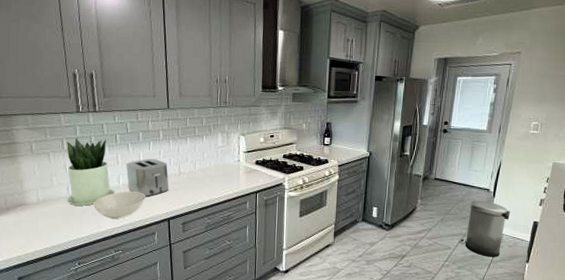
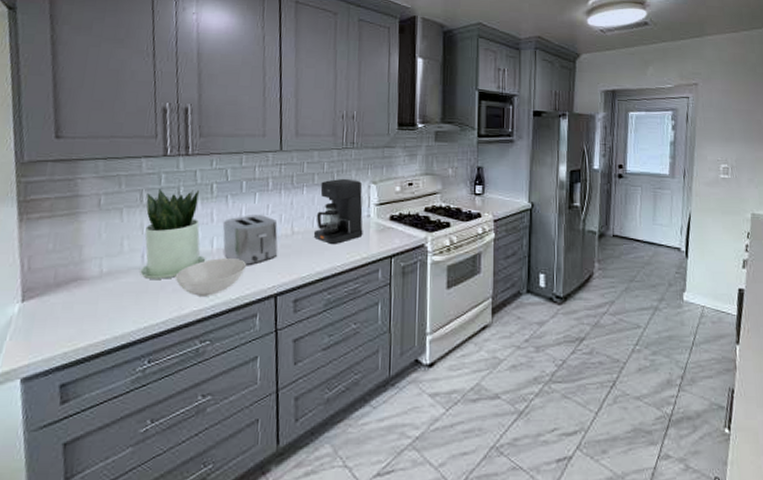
coffee maker: none [196,131,234,182] -> present [313,178,363,244]
pedal bin: present [459,200,510,257] -> none [650,262,709,338]

